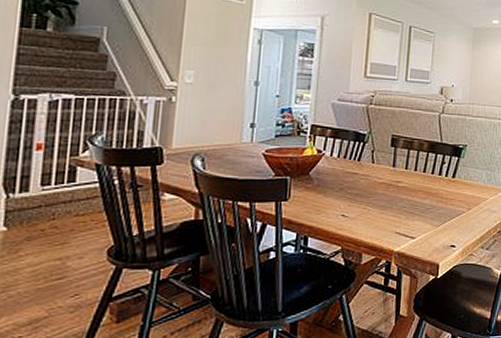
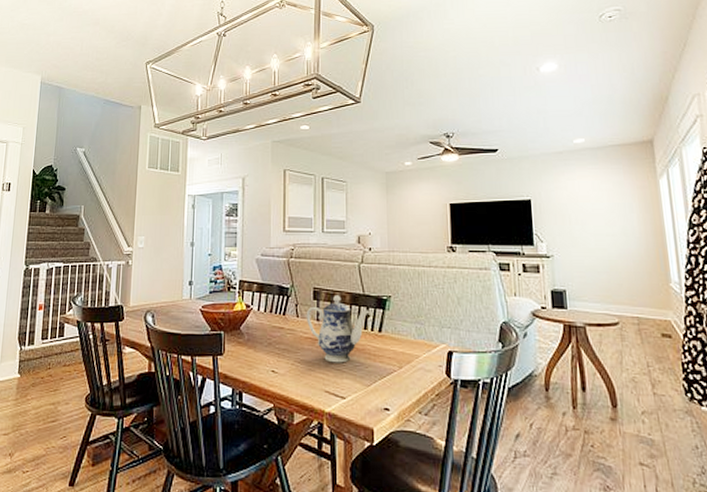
teapot: none [381,143,446,206] -> present [306,295,370,363]

